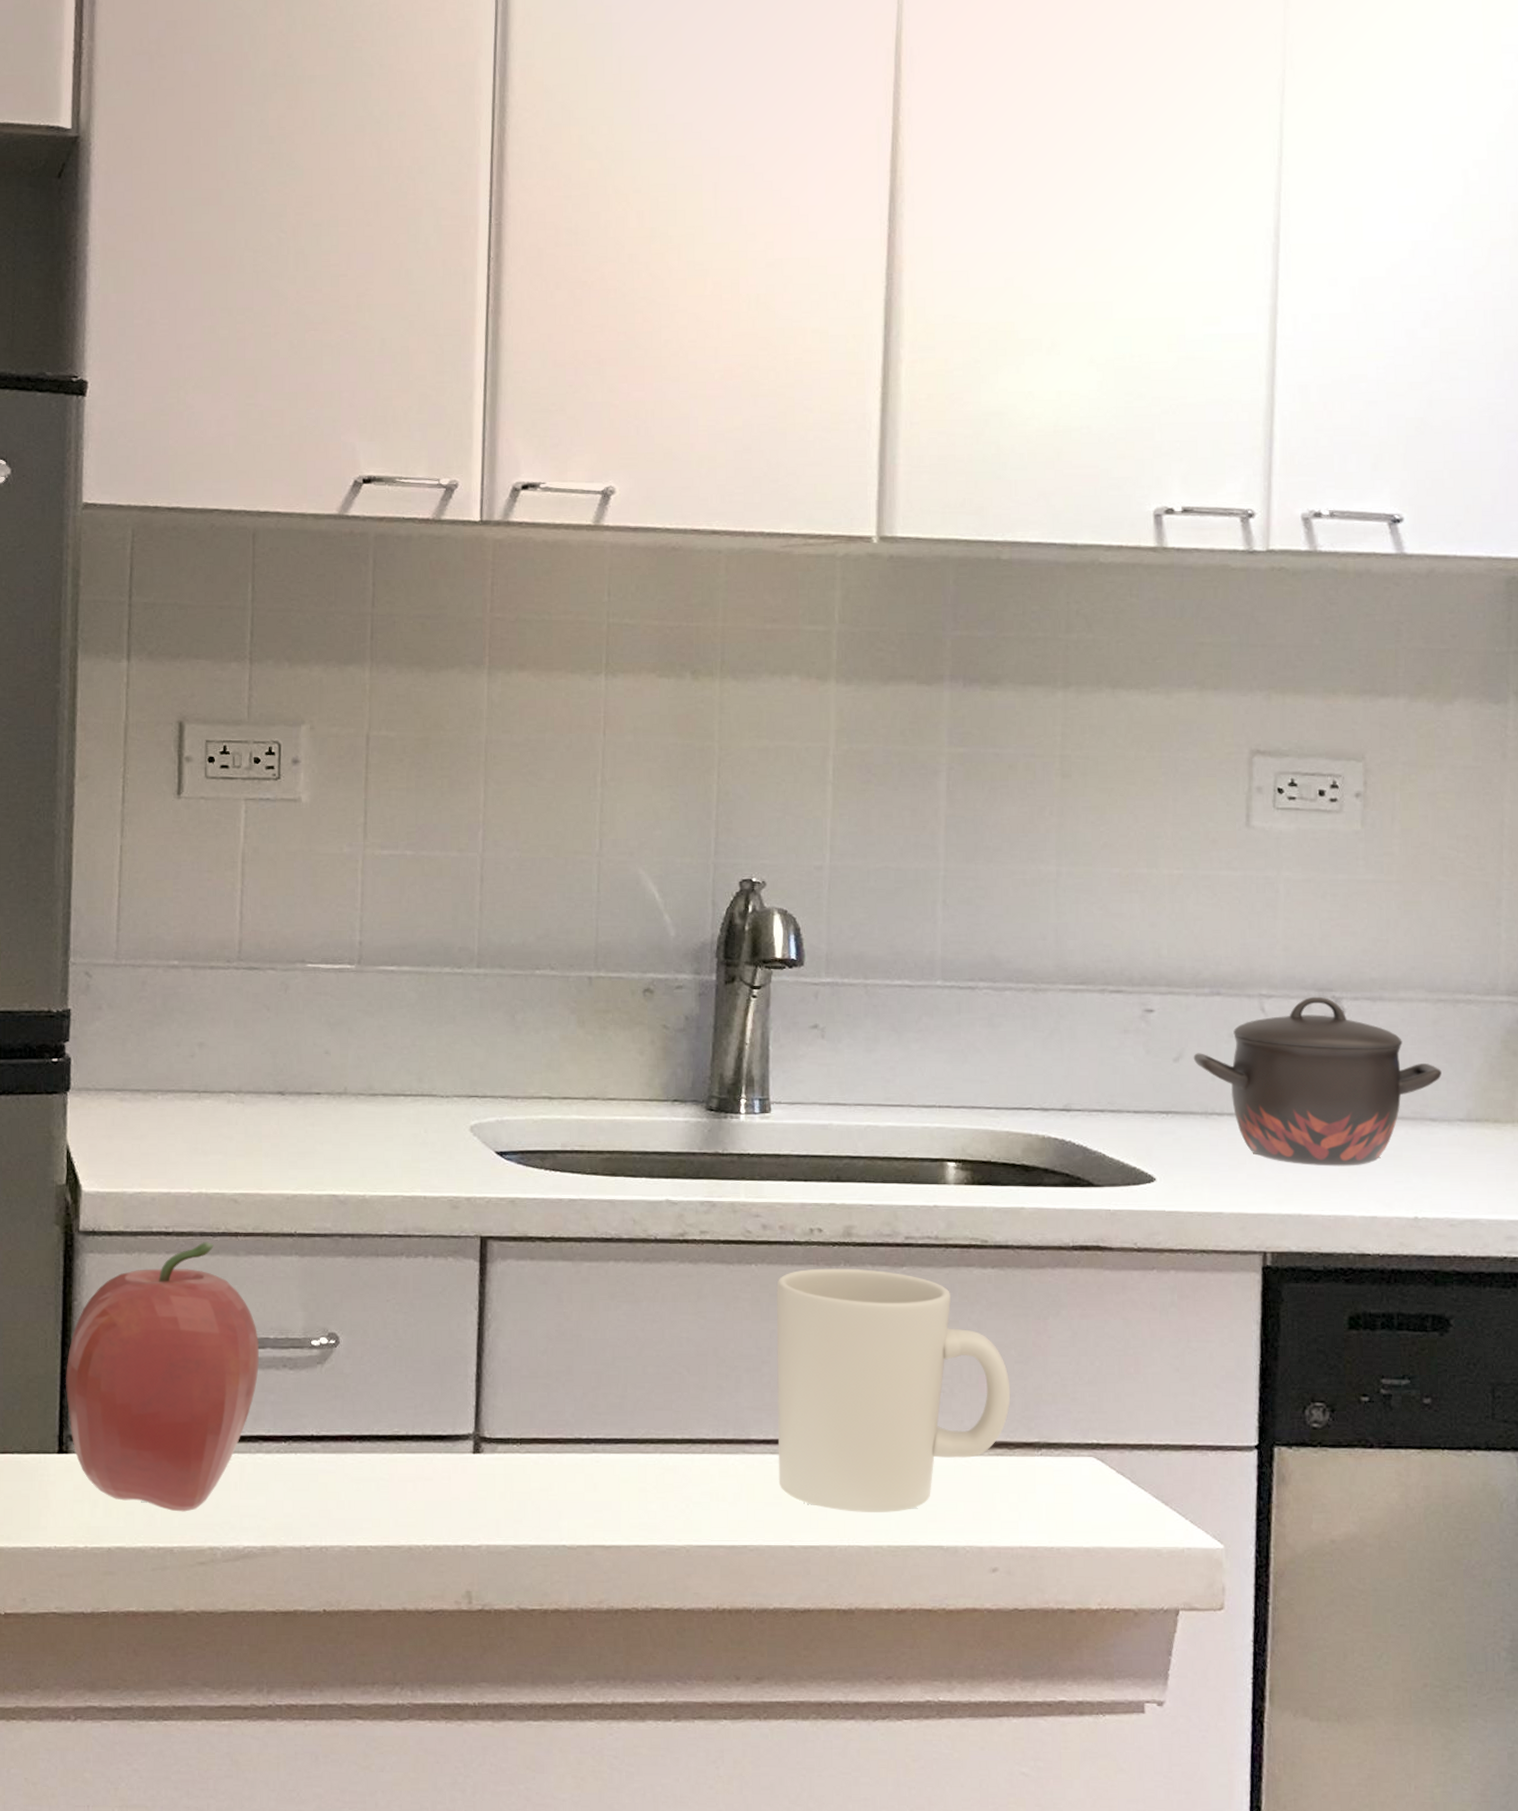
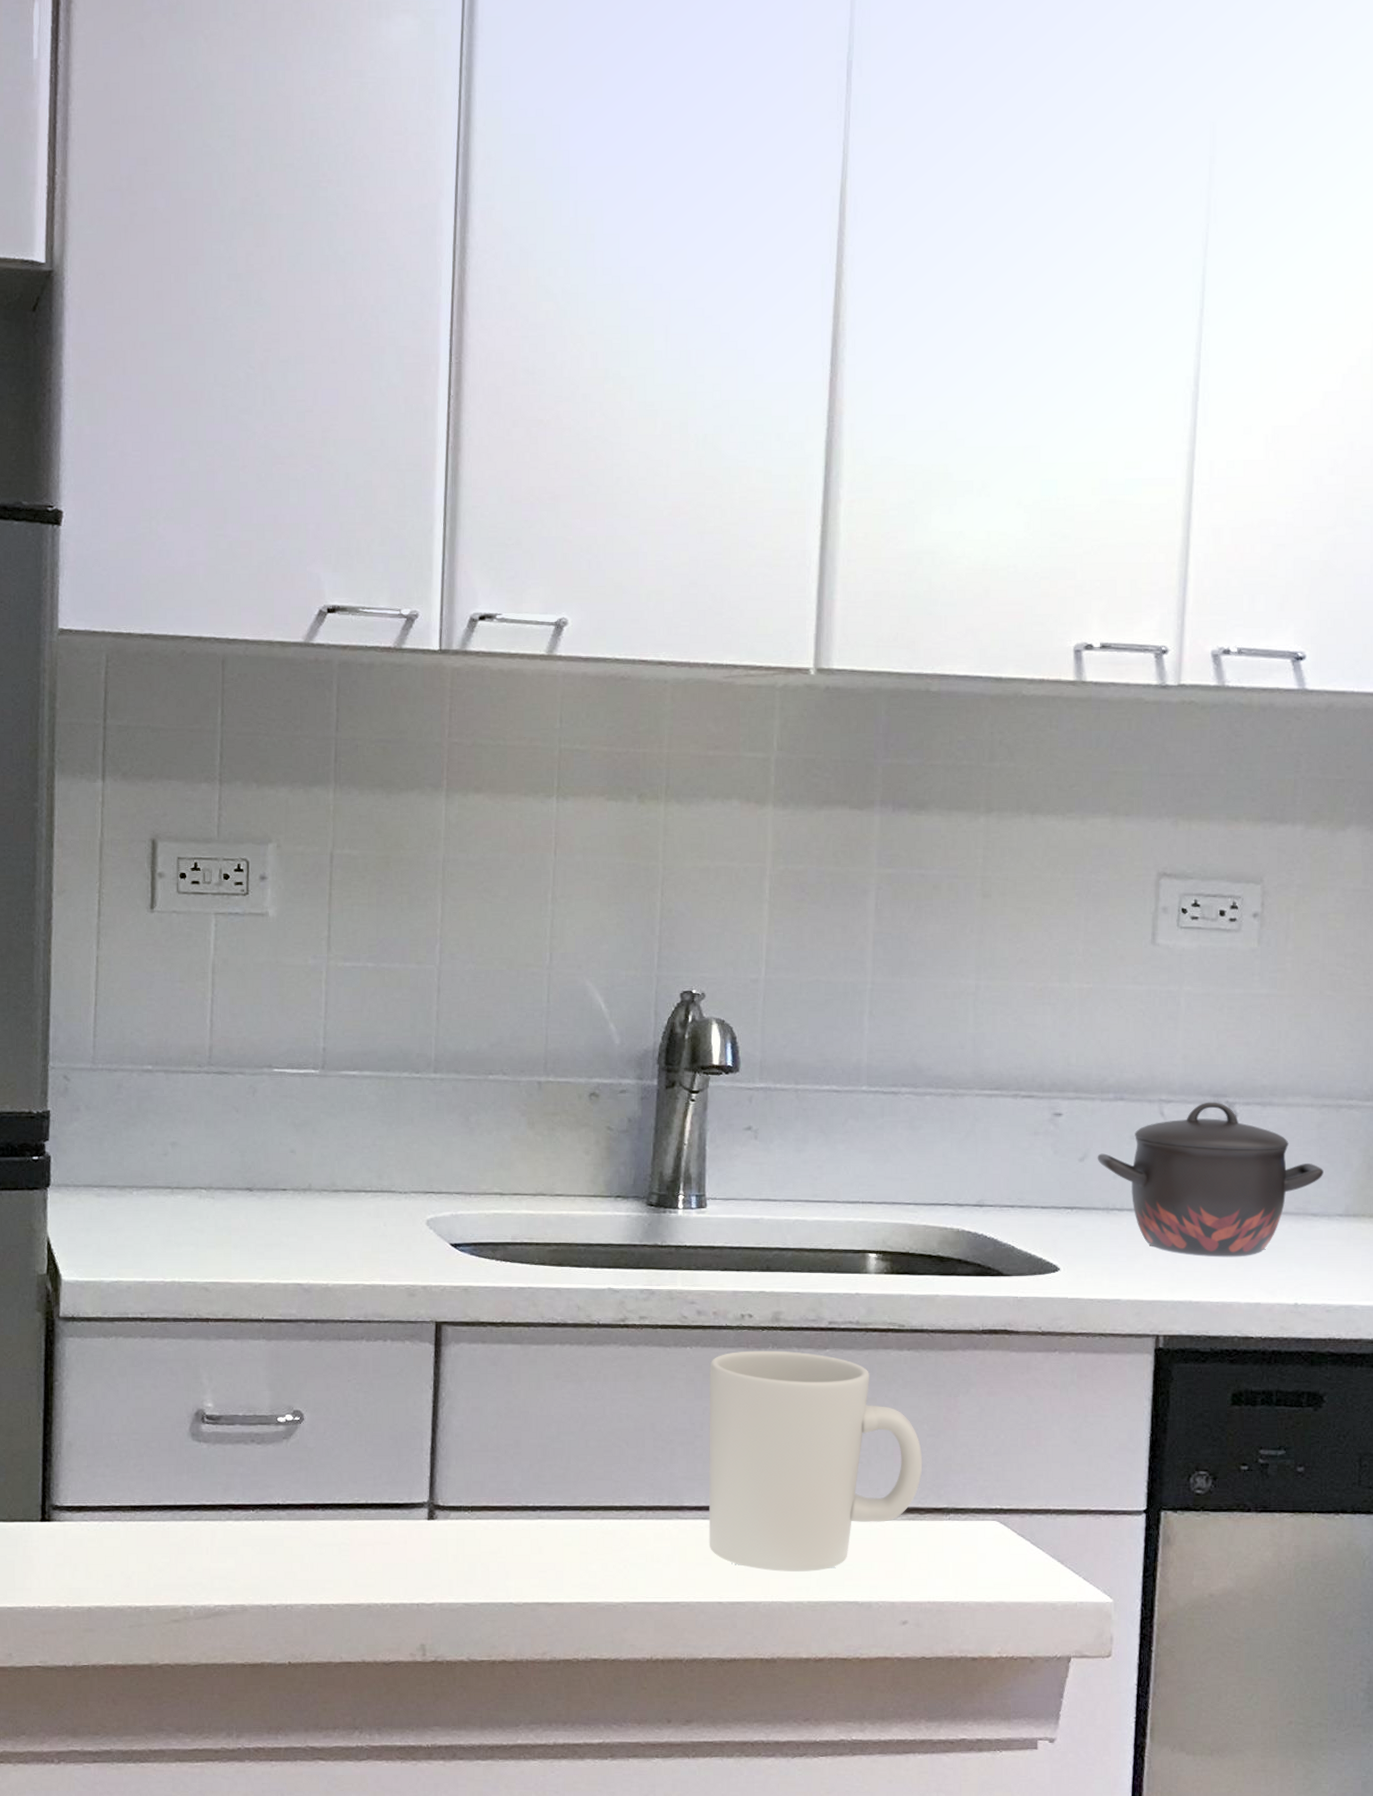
fruit: present [66,1242,259,1512] -> none [48,1327,229,1574]

